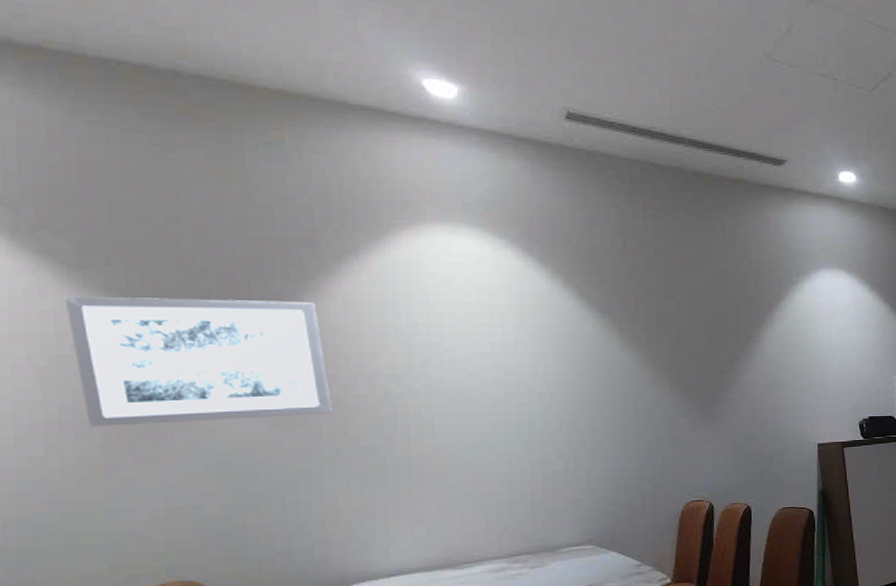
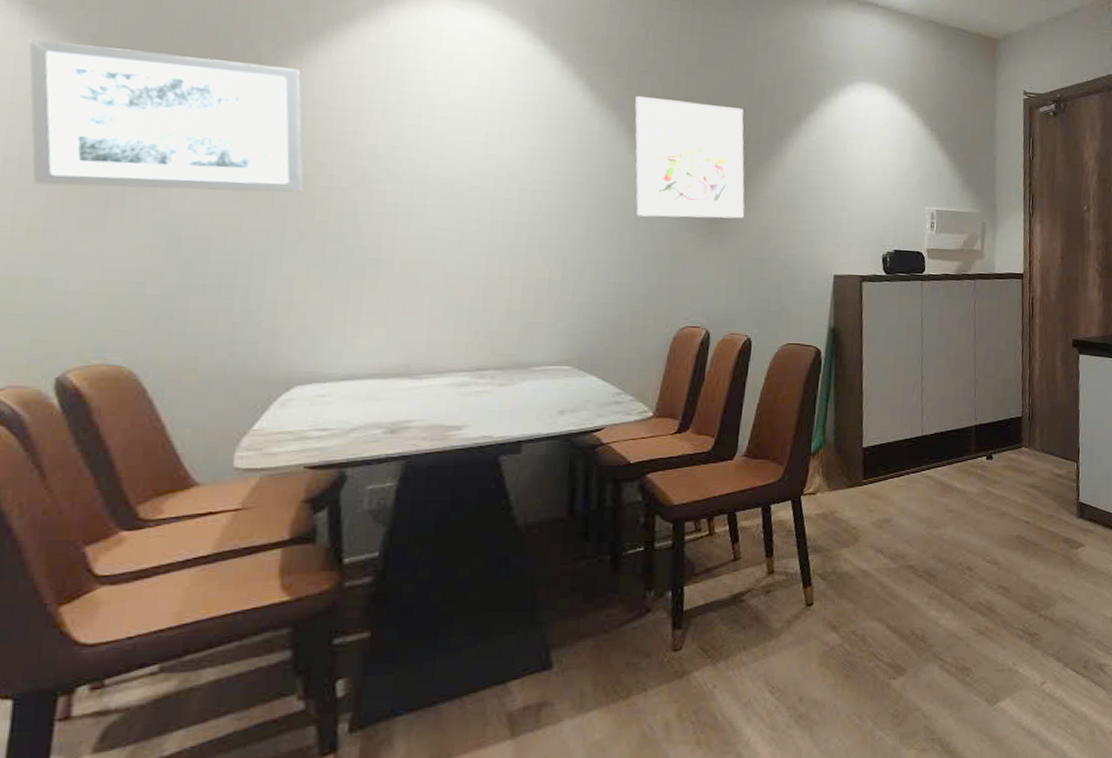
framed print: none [622,298,731,407] -> present [635,95,745,219]

